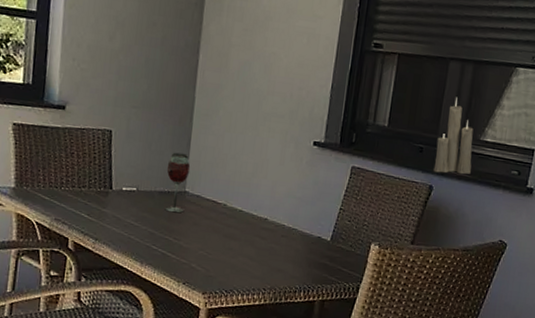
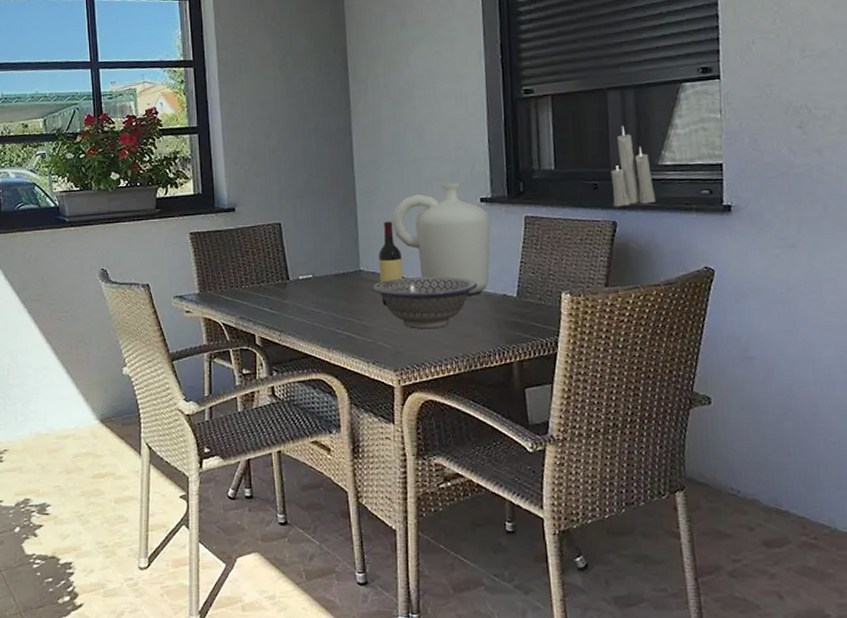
wineglass: present [165,152,191,213] -> none [338,233,362,294]
bowl: none [194,205,297,259] -> present [371,276,478,329]
wine bottle: none [202,147,229,230] -> present [379,221,403,305]
water jug: none [224,119,319,234] -> present [392,182,491,296]

